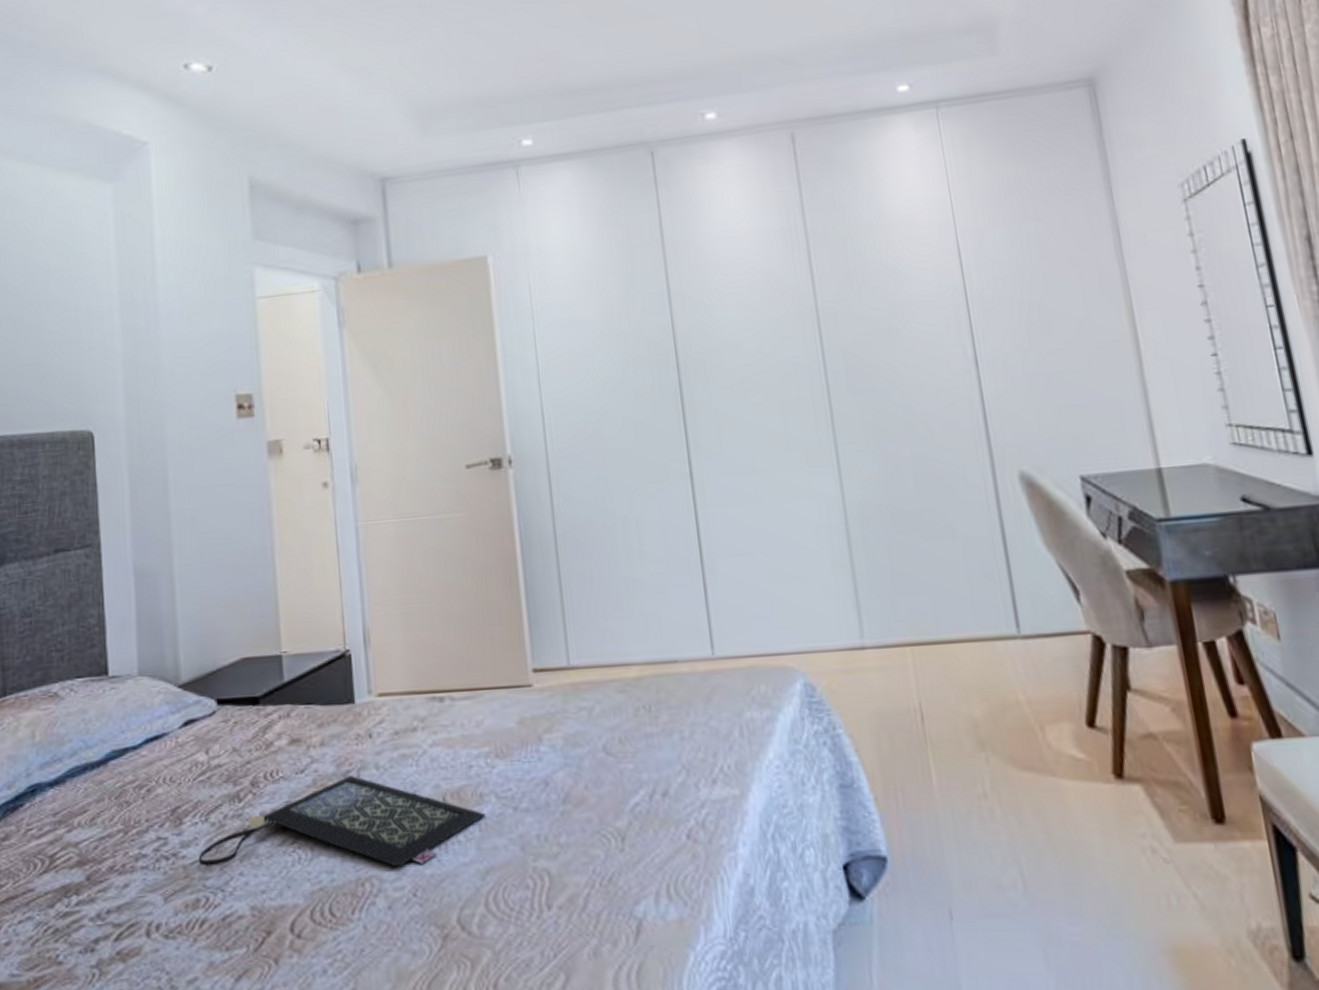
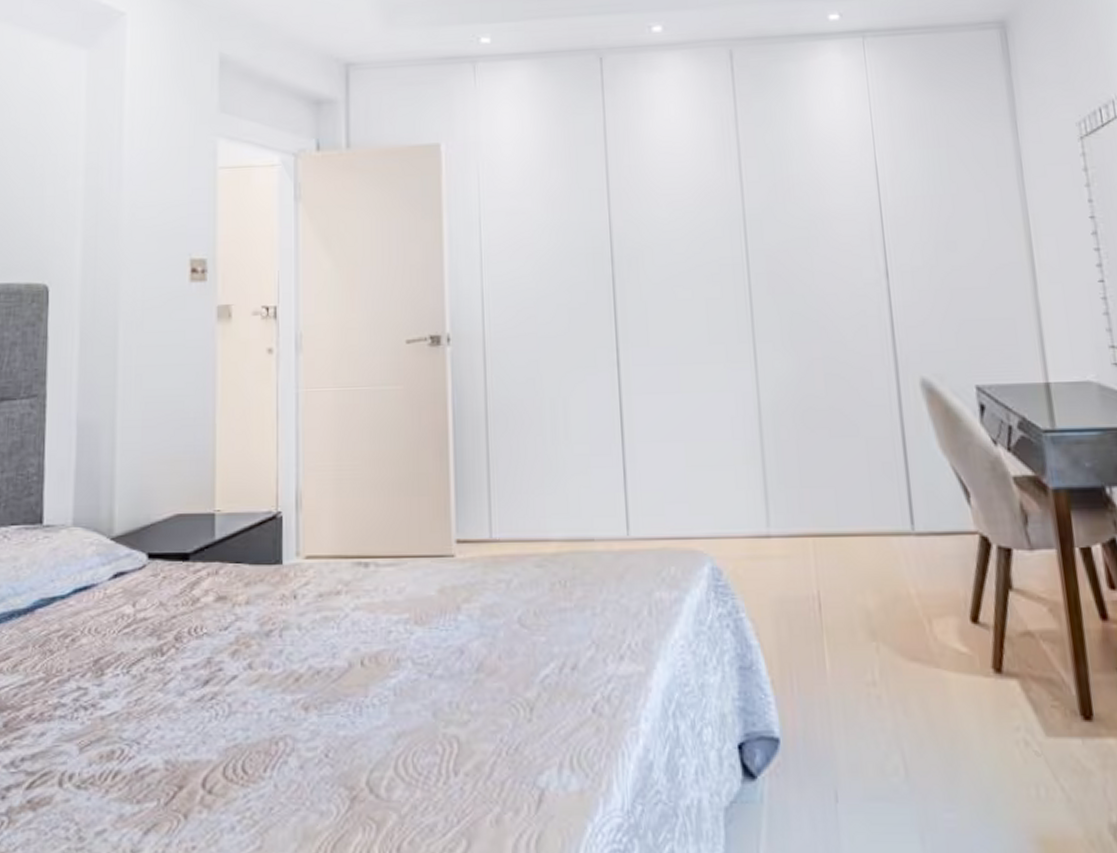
clutch bag: present [199,776,486,868] -> none [117,635,401,728]

